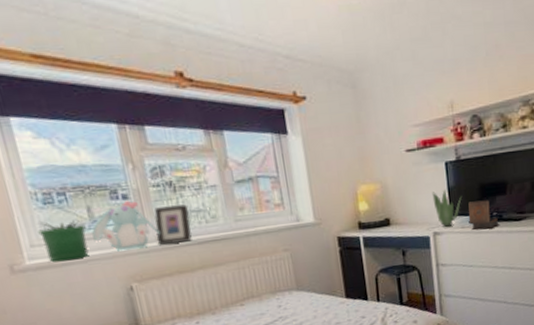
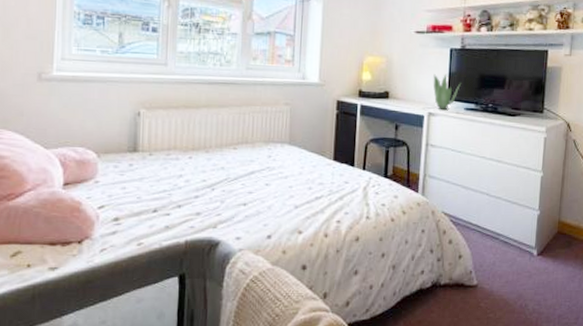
planter: present [38,220,89,262] -> none [71,39,115,78]
stuffed animal: present [92,200,160,251] -> none [117,33,177,79]
picture frame: present [154,204,193,245] -> none [172,43,208,80]
jewelry box: present [468,200,499,231] -> none [464,90,493,120]

